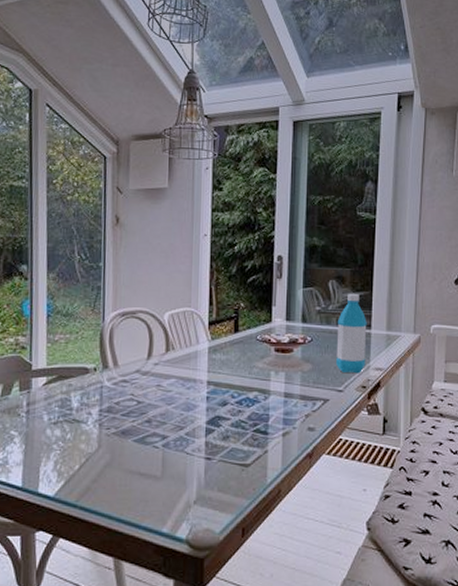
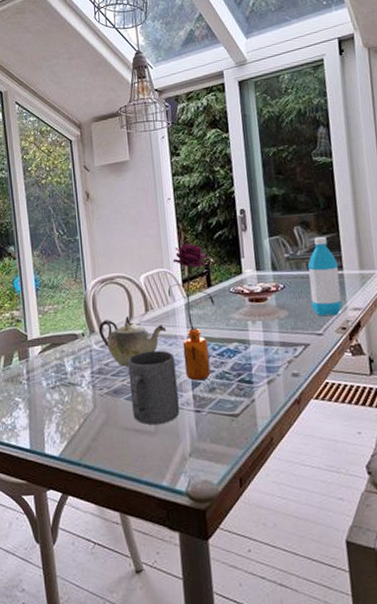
teapot: none [112,354,186,407] -> present [98,316,167,367]
mug: none [139,393,191,470] -> present [128,350,180,425]
flower: none [193,284,241,428] -> present [168,243,215,381]

